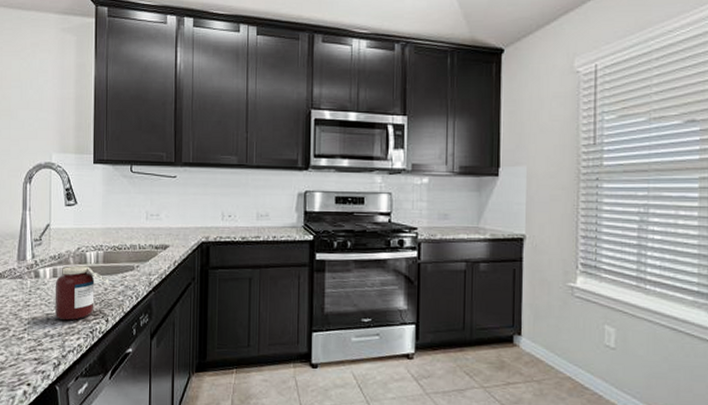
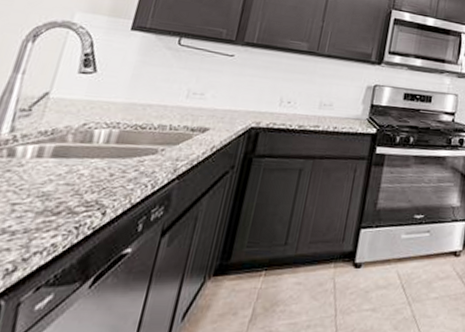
jar: present [54,266,110,321] -> none [26,144,120,213]

